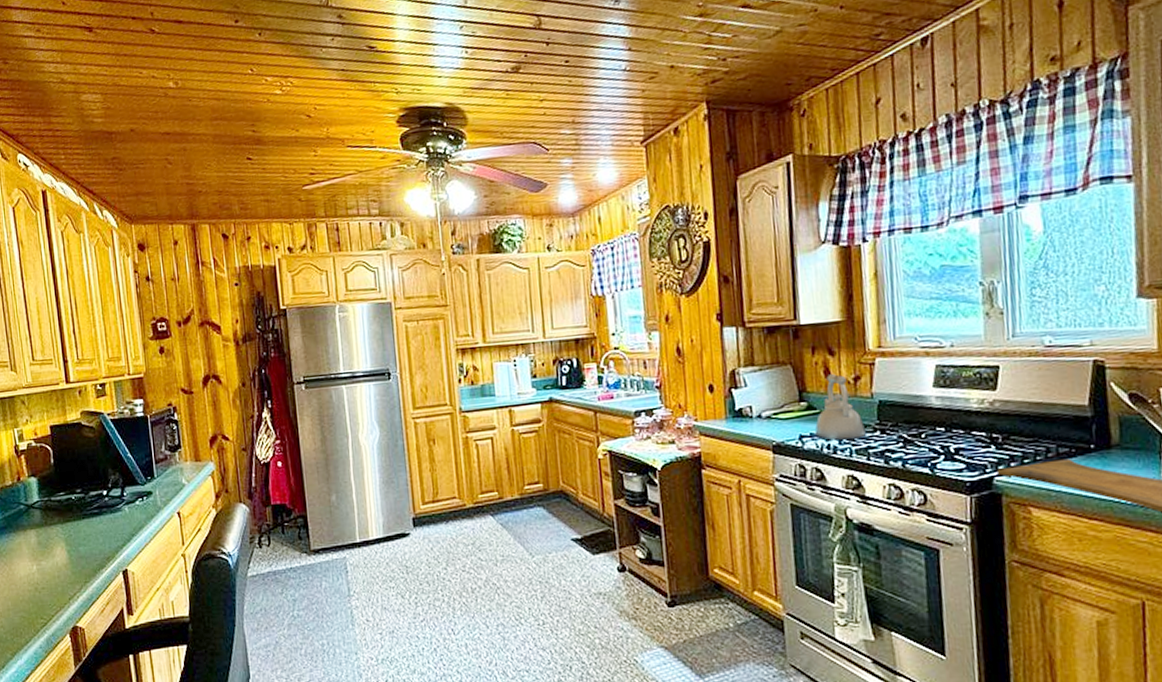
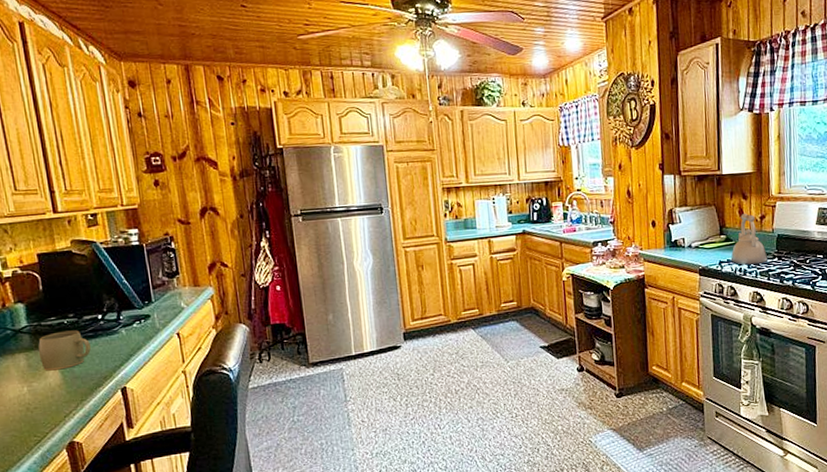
mug: none [47,506,96,549] -> present [38,330,91,371]

